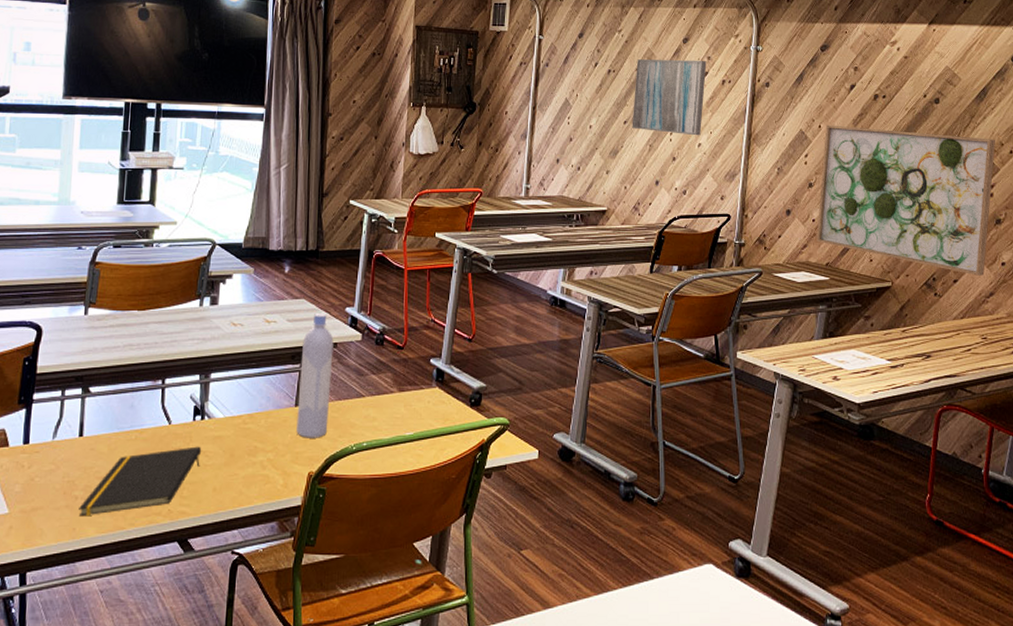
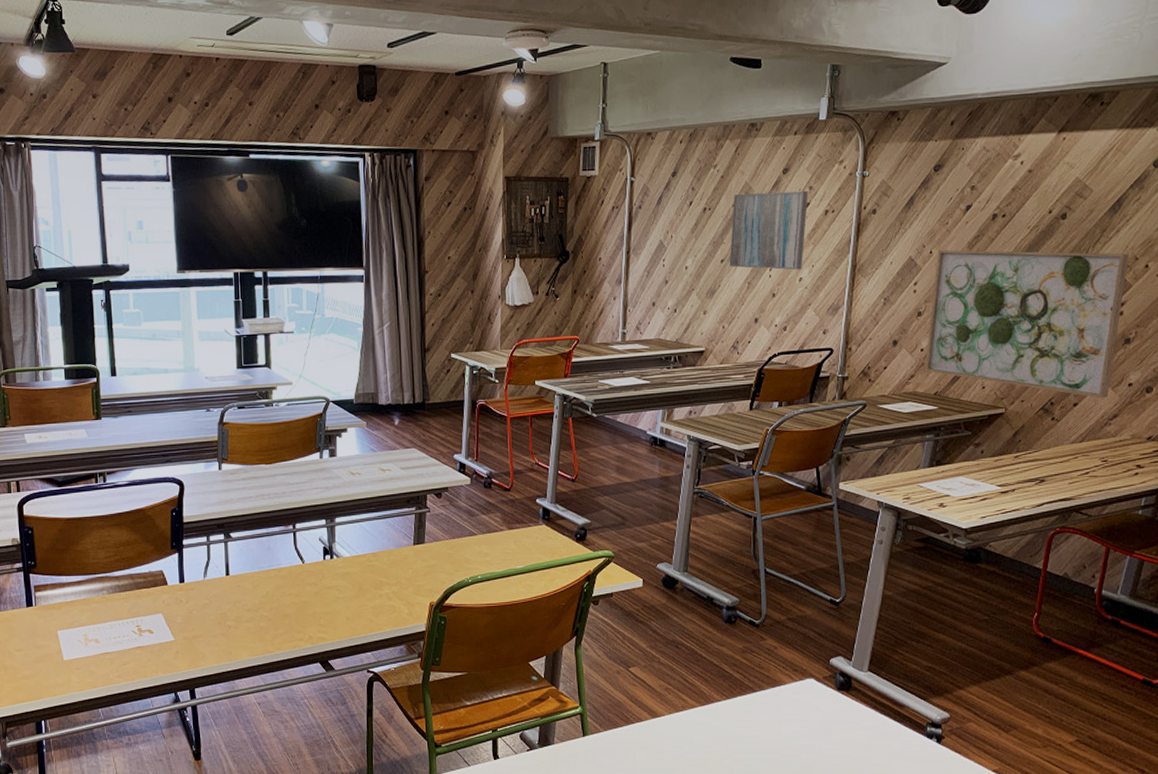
notepad: present [79,446,202,517] -> none [232,582,334,643]
bottle: present [297,312,334,438] -> none [416,460,445,573]

